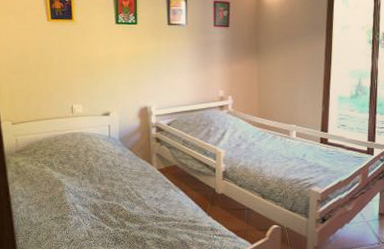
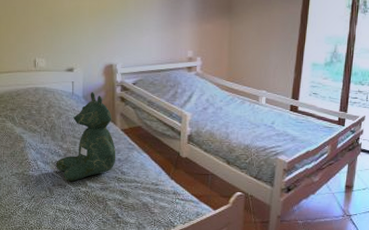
teddy bear: none [94,134,154,223] -> present [56,92,116,182]

